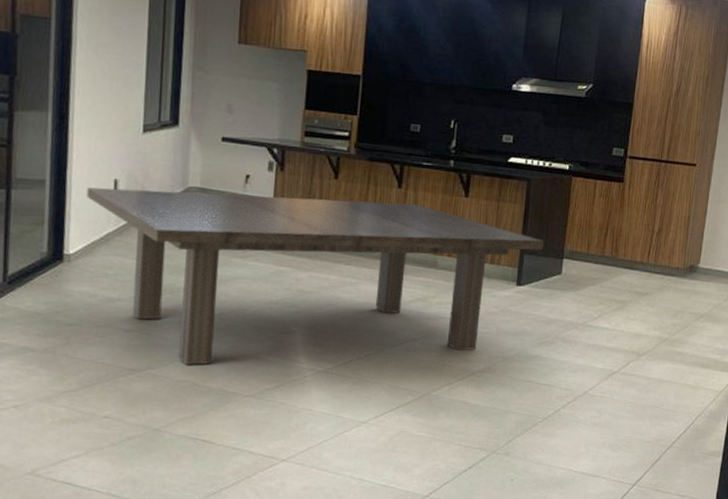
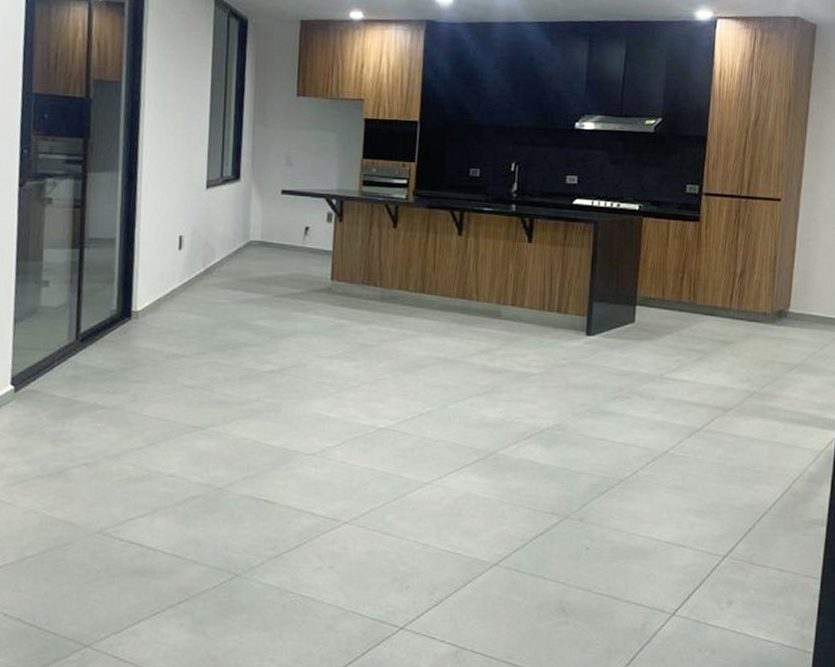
dining table: present [86,187,545,365] -> none [153,244,615,422]

